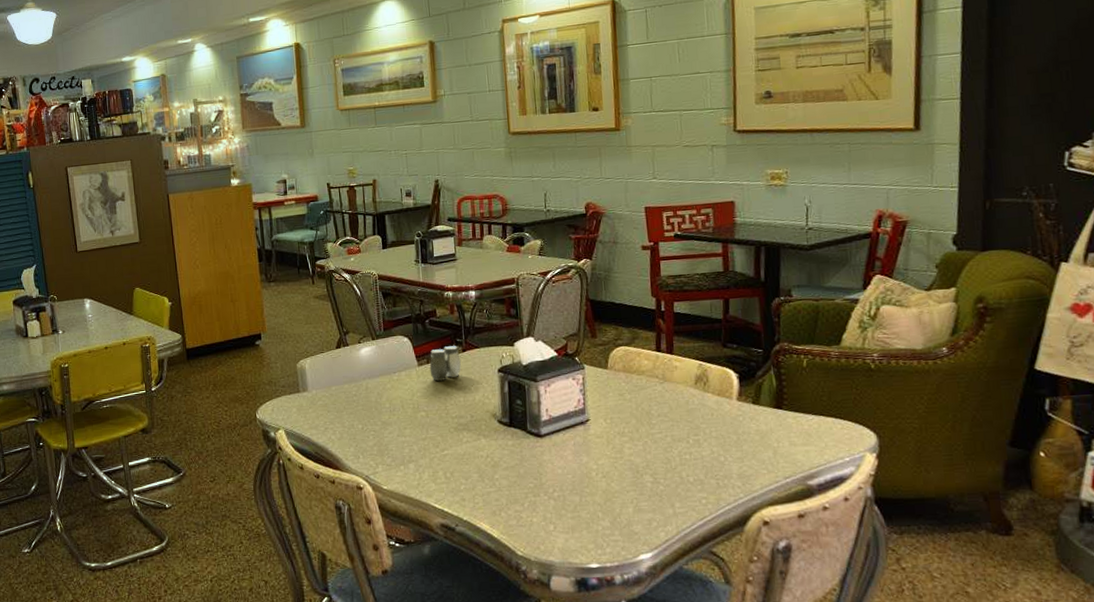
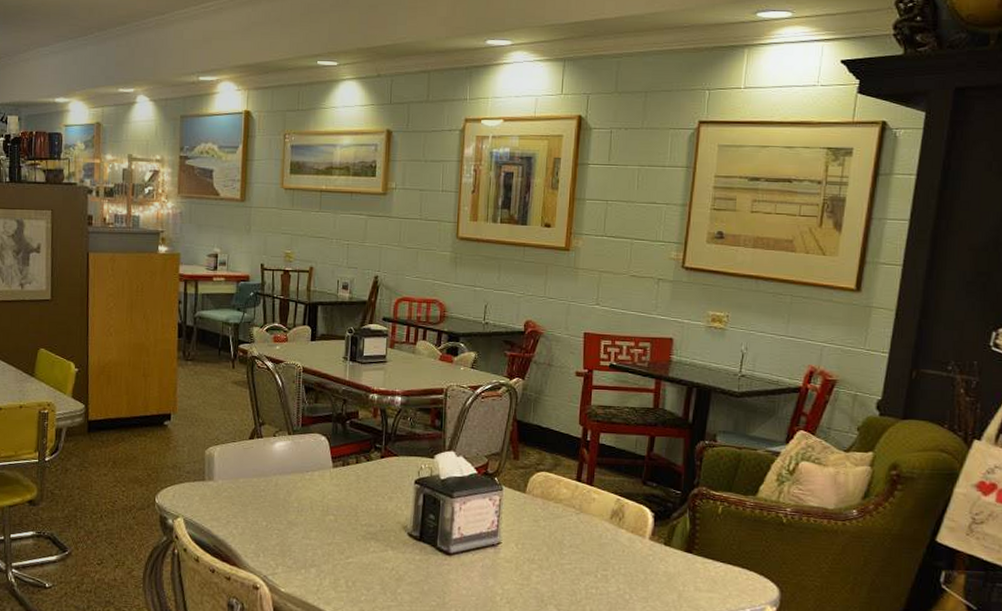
salt and pepper shaker: present [429,346,461,381] -> none [344,450,377,486]

